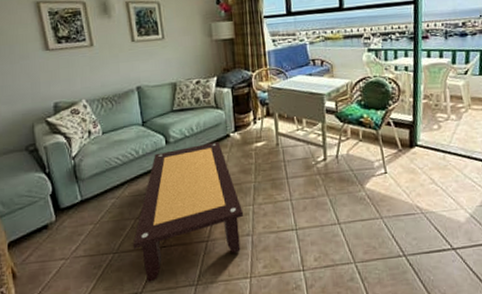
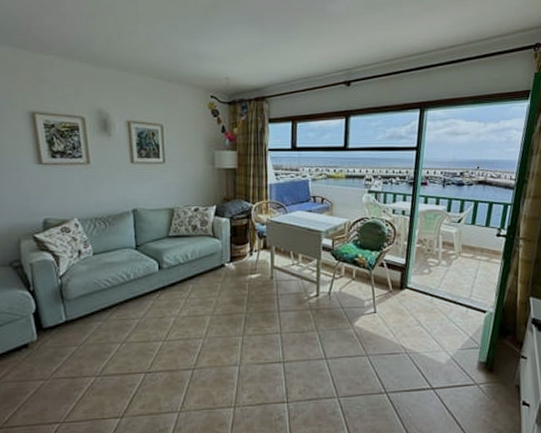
coffee table: present [132,141,243,283] -> none [117,271,232,407]

